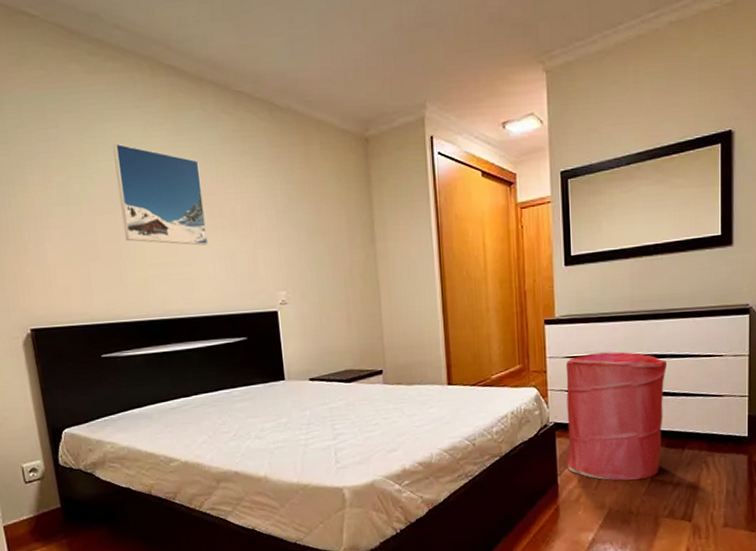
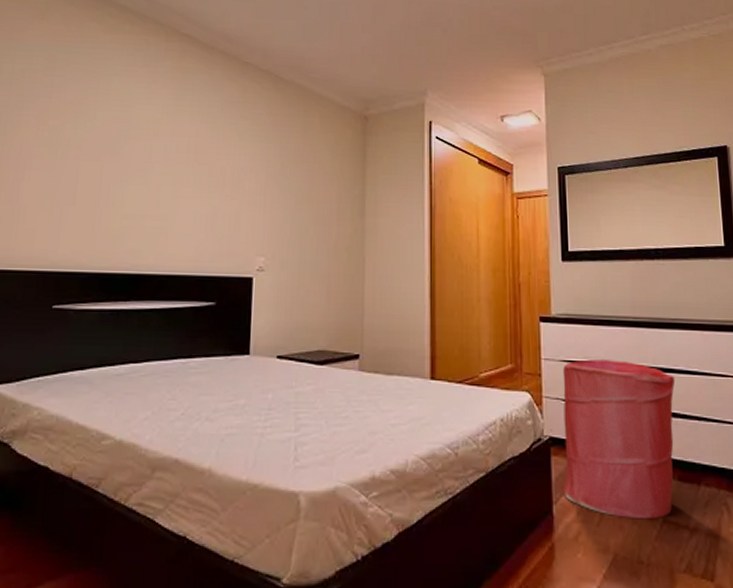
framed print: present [113,143,209,246] -> none [107,96,196,202]

